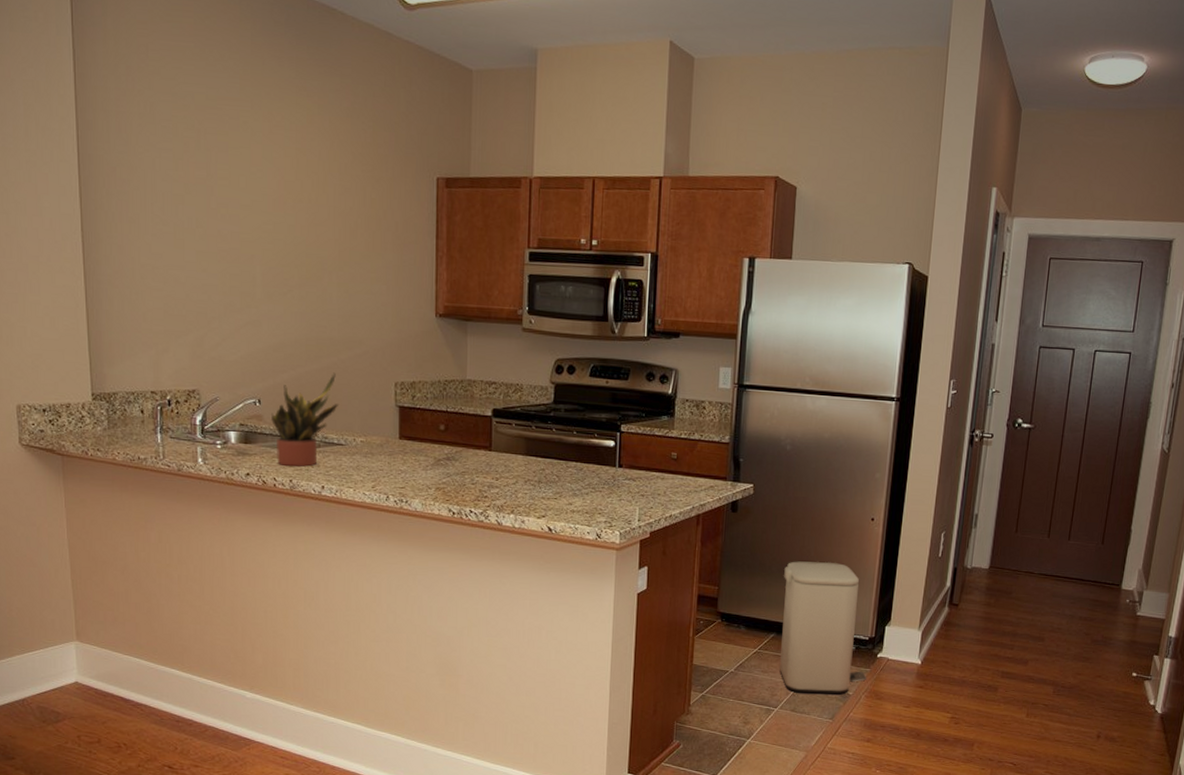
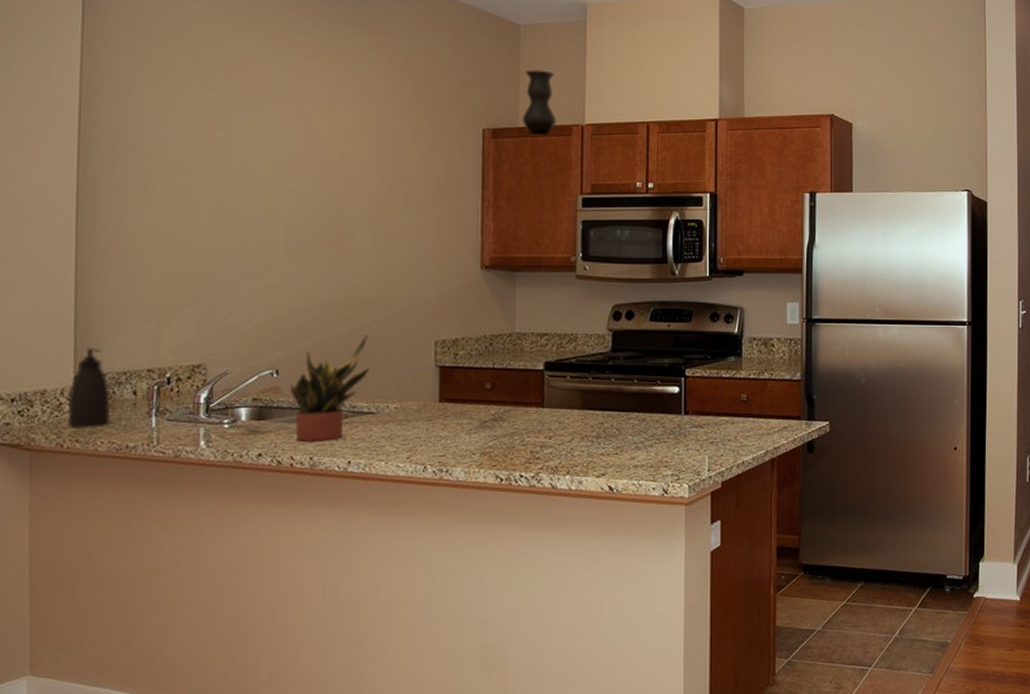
soap dispenser: none [88,368,124,441] -> present [68,348,112,430]
vase: none [474,118,506,187] -> present [522,69,556,135]
pedal bin: present [779,561,867,695] -> none [868,498,965,647]

